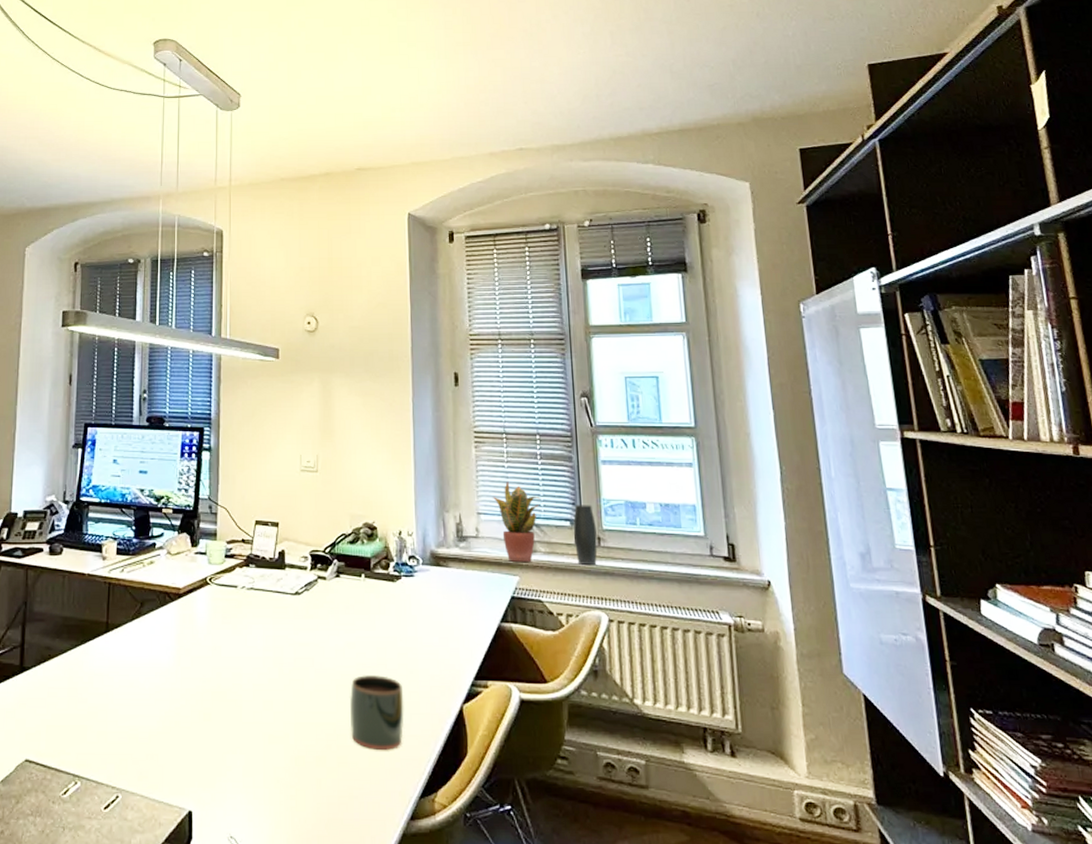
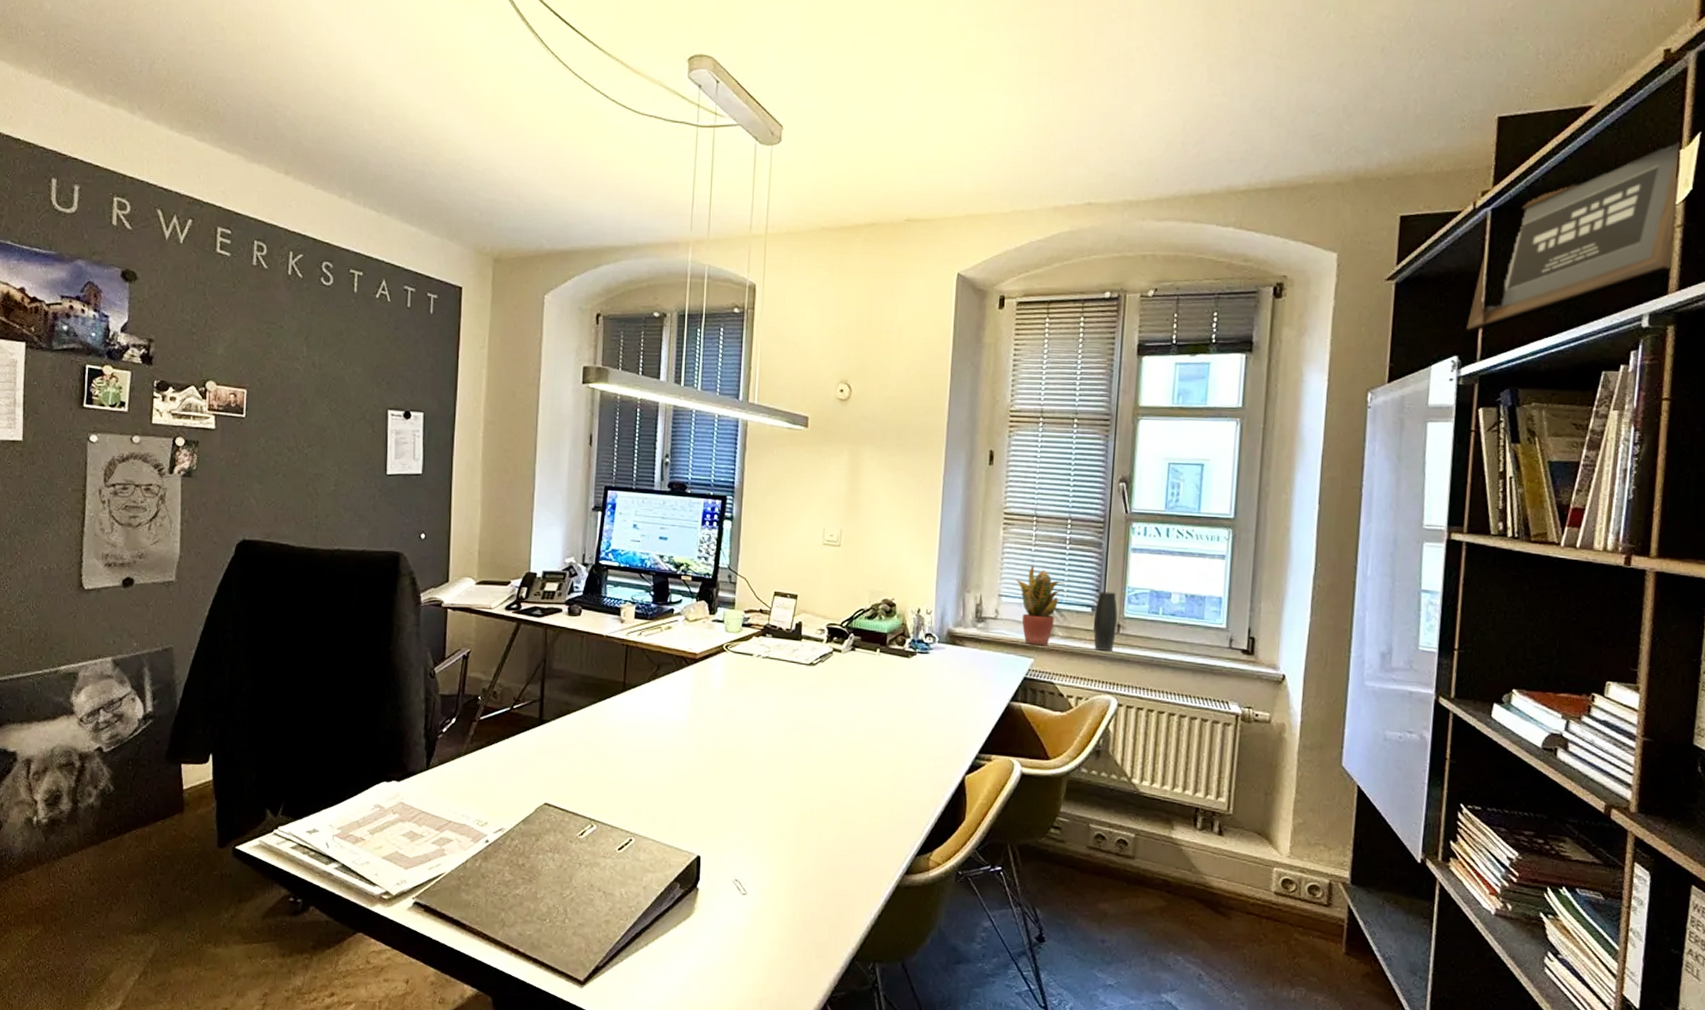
mug: present [349,675,404,750] -> none [855,743,909,812]
picture frame: none [877,79,1050,246] -> present [1466,142,1681,333]

